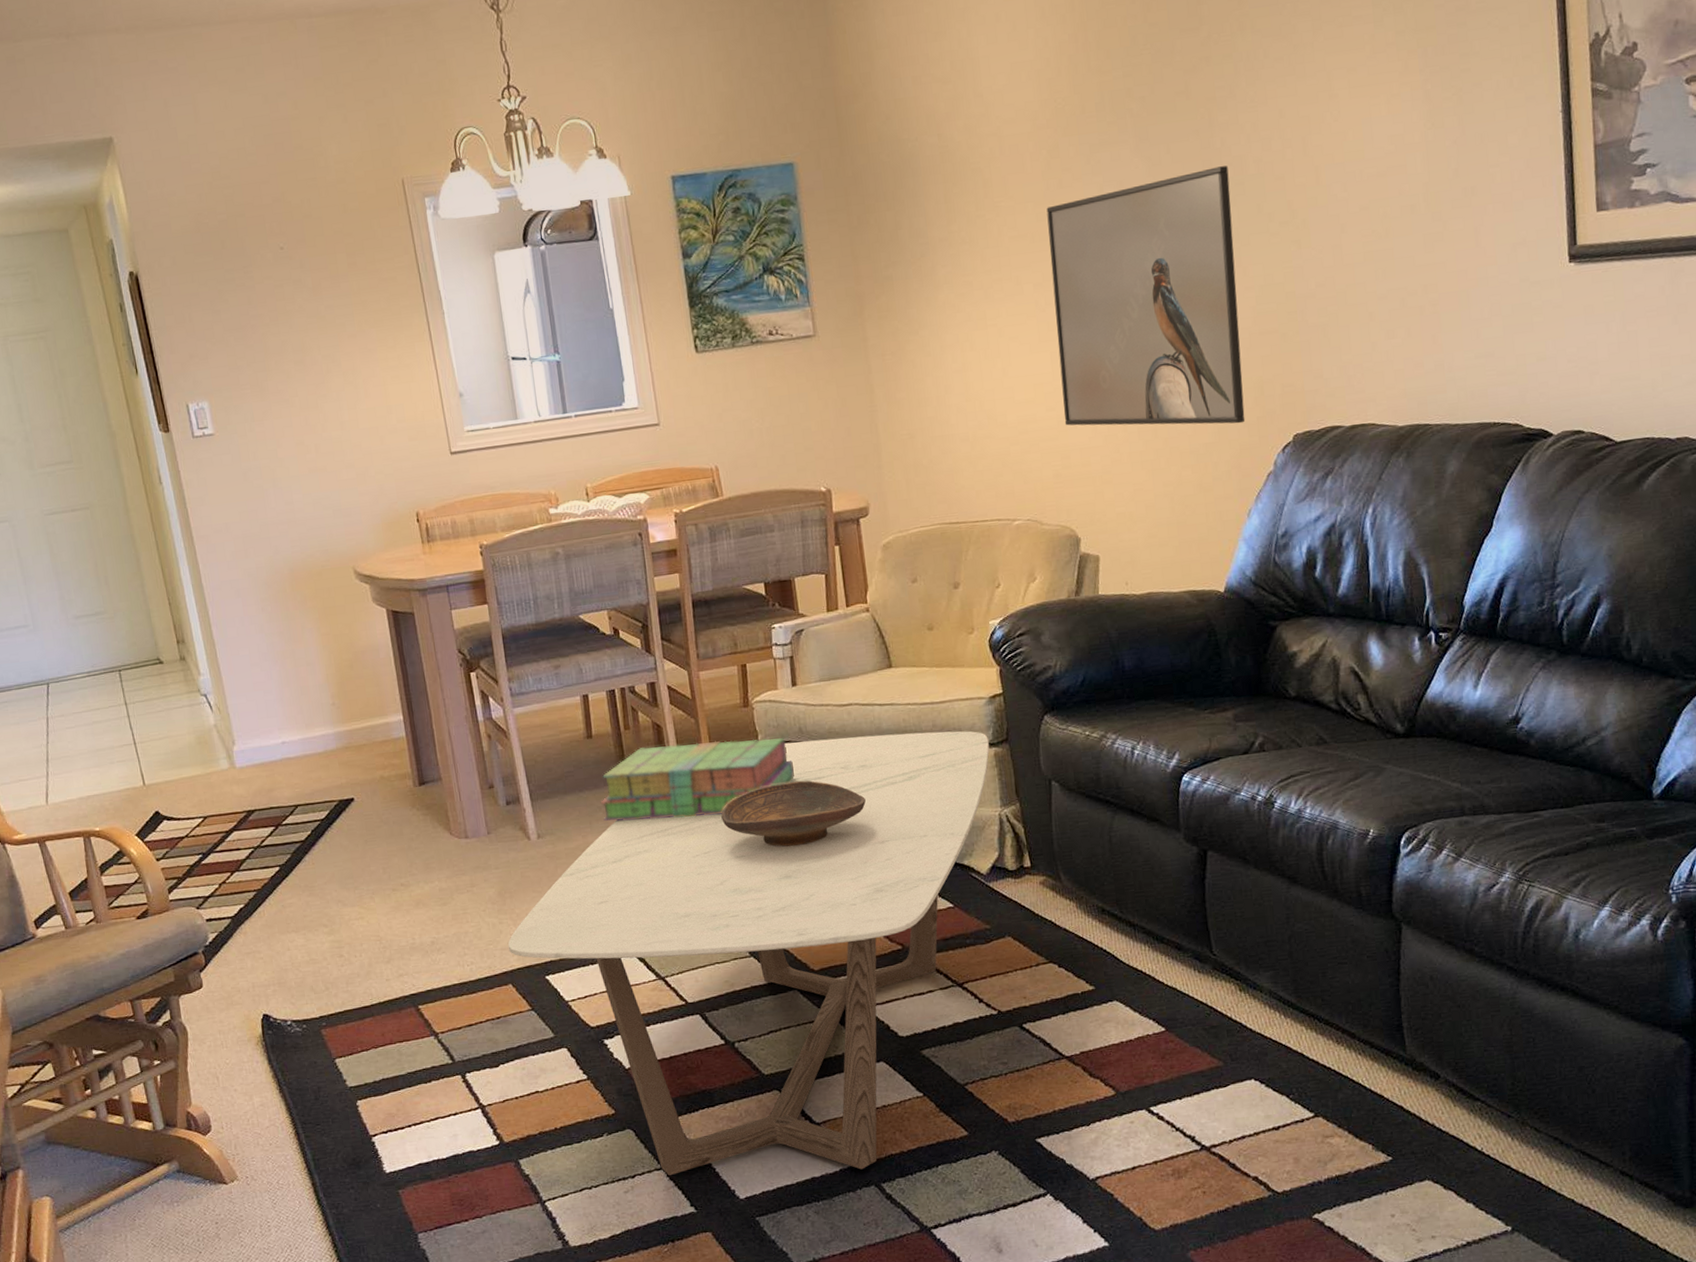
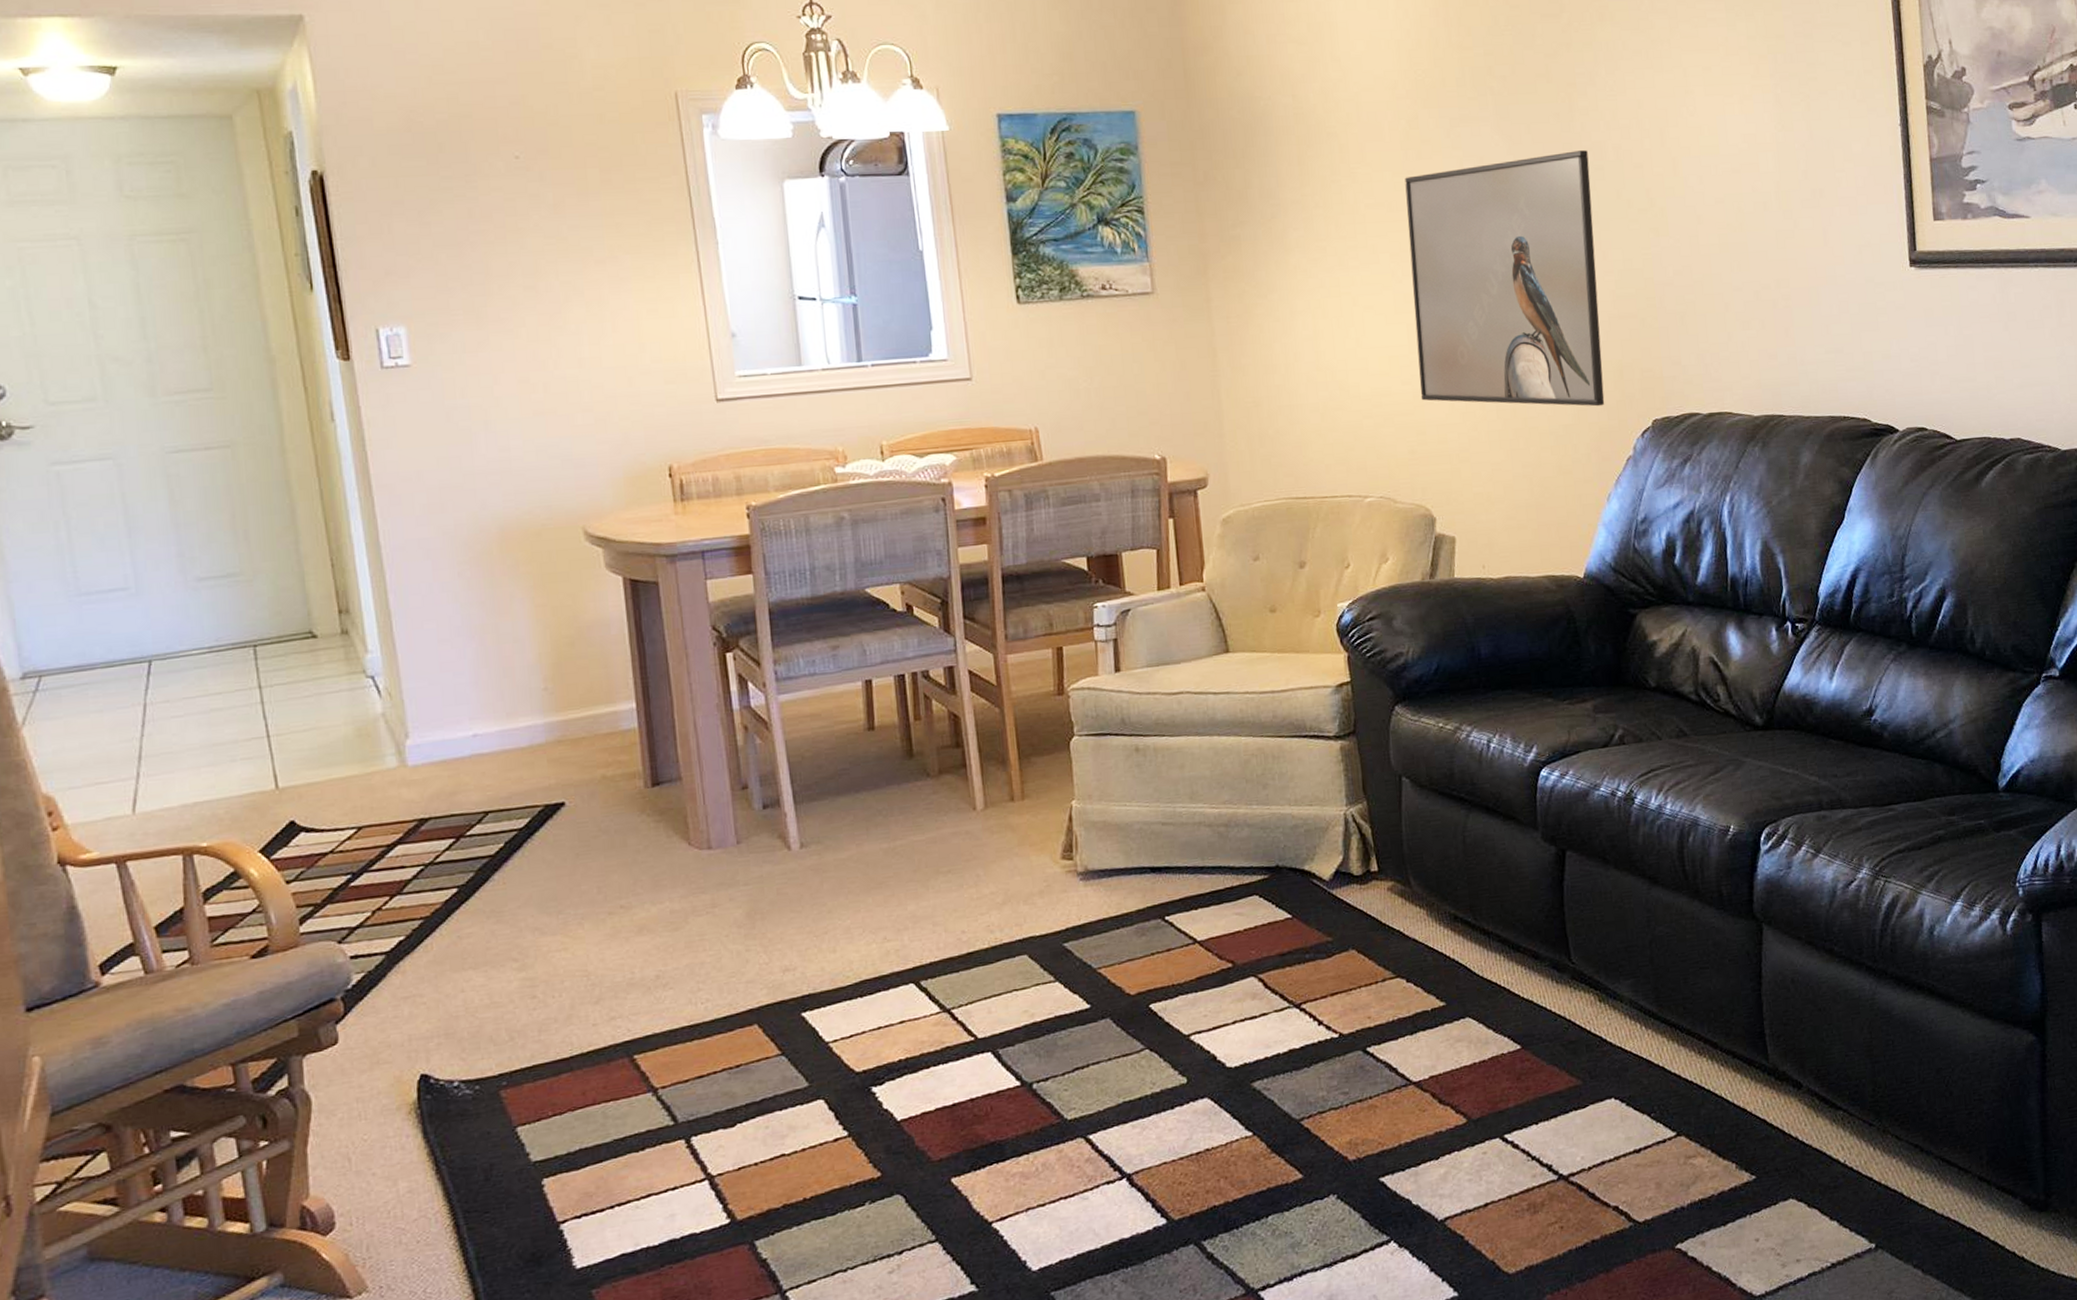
coffee table: present [507,731,990,1176] -> none [755,722,1335,1249]
stack of books: present [601,738,795,821] -> none [881,730,1114,827]
decorative bowl: present [721,780,866,847] -> none [1026,777,1196,853]

